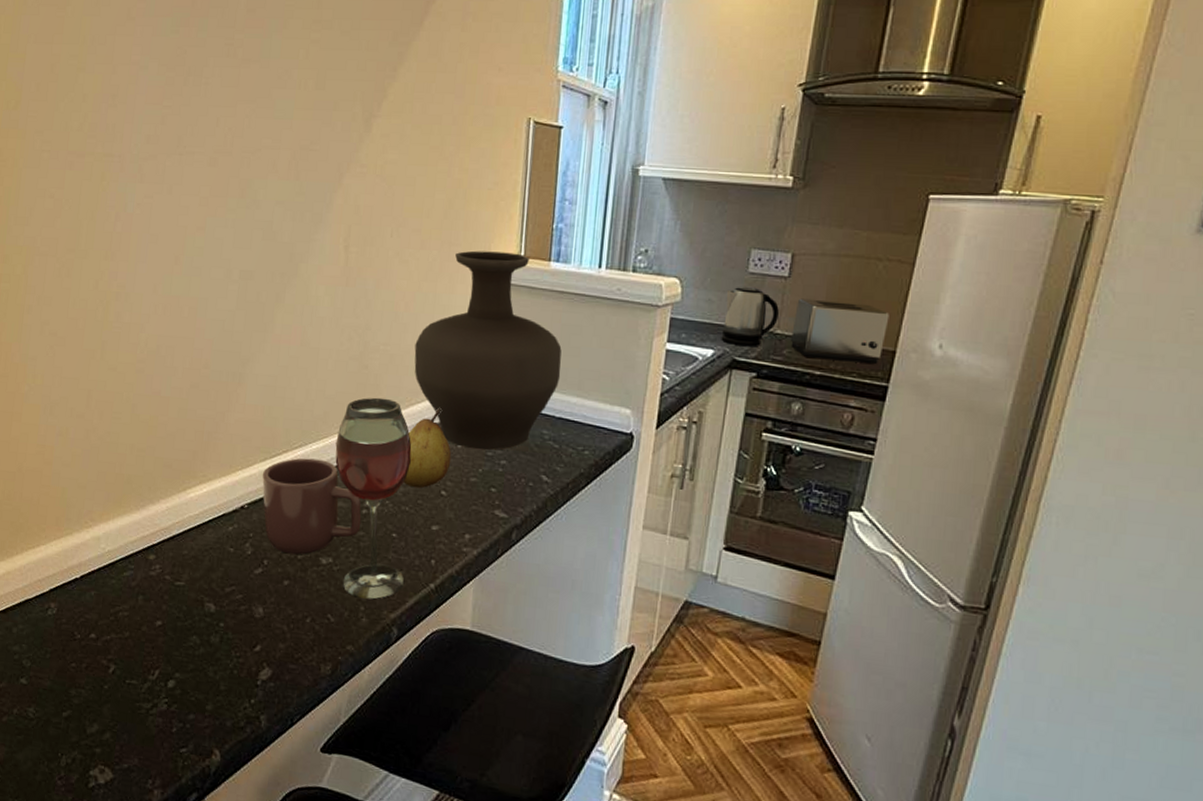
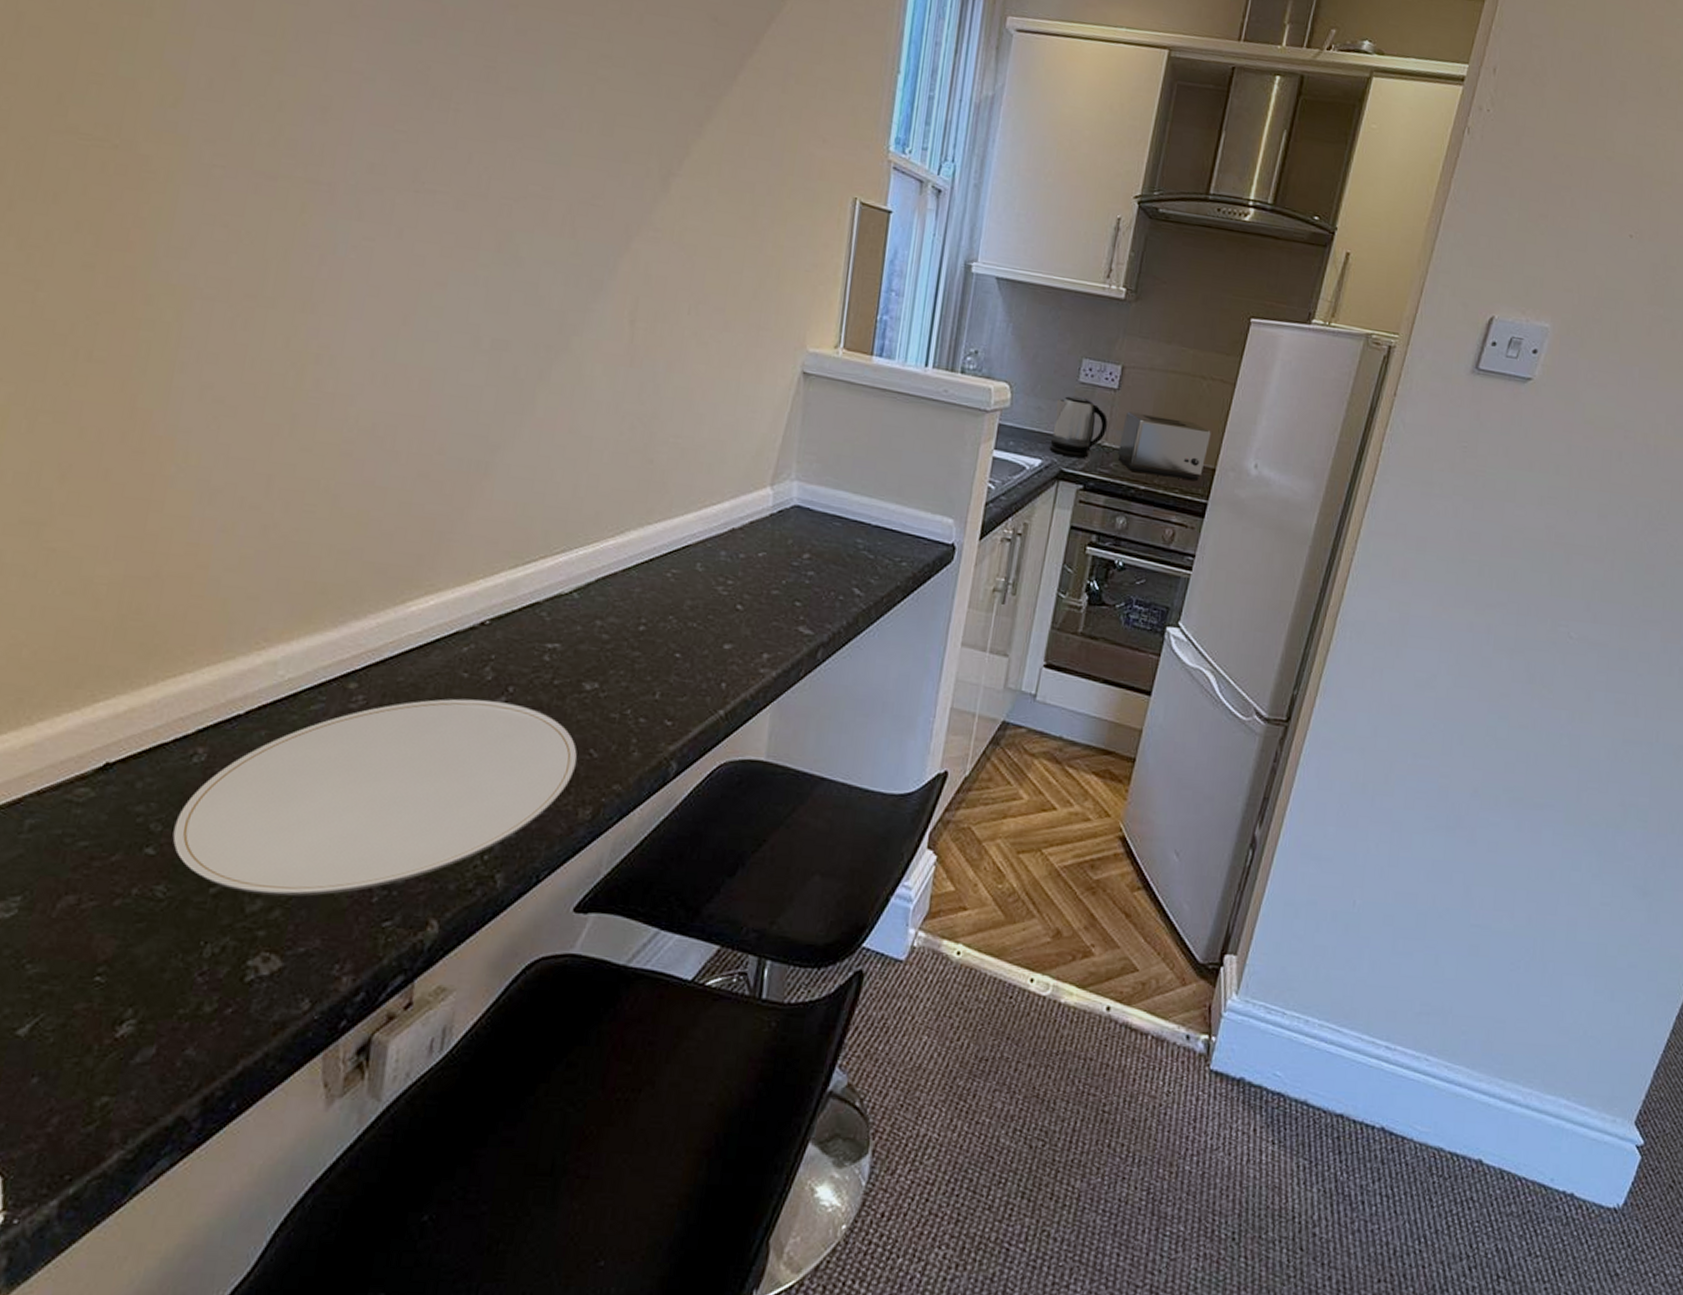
plate: none [37,569,318,724] -> present [172,698,577,897]
mug: present [262,458,362,555] -> none [510,565,638,680]
wineglass: present [335,397,412,599] -> none [607,496,704,730]
fruit: present [403,408,452,489] -> none [692,511,751,602]
vase: present [414,250,562,451] -> none [710,337,882,560]

